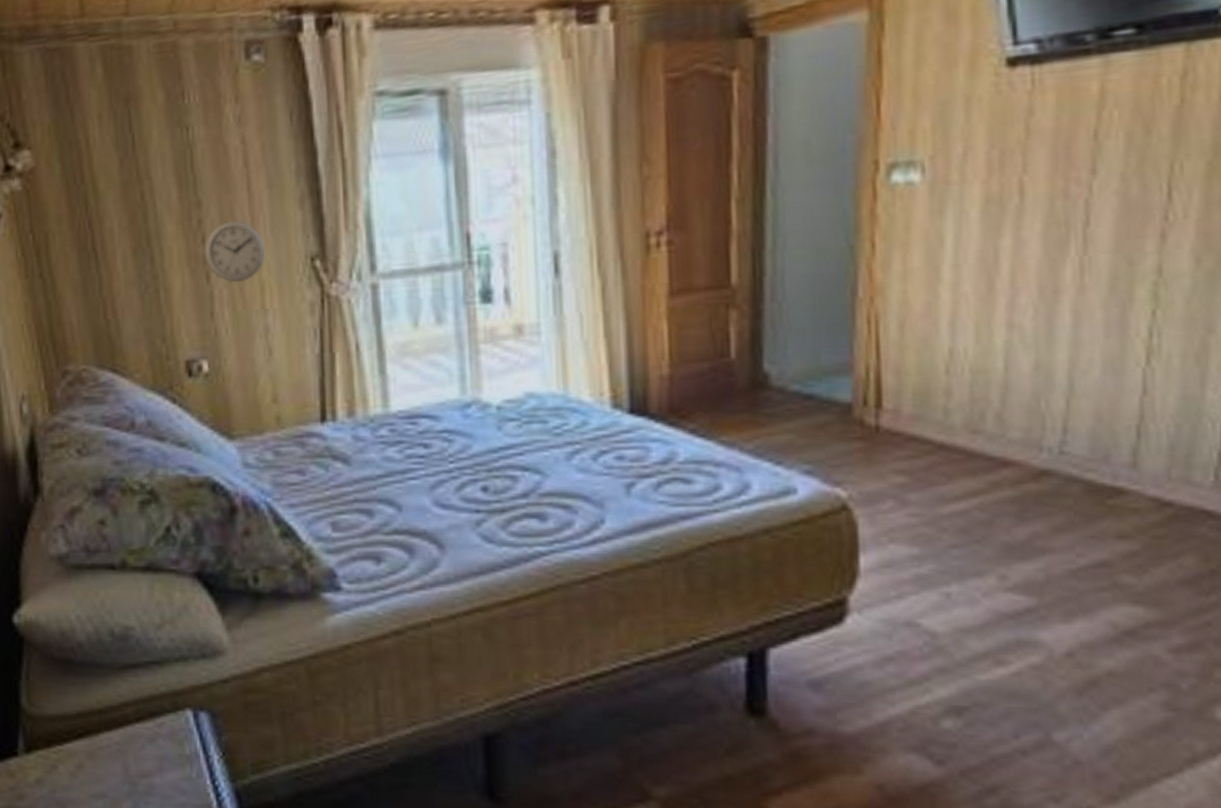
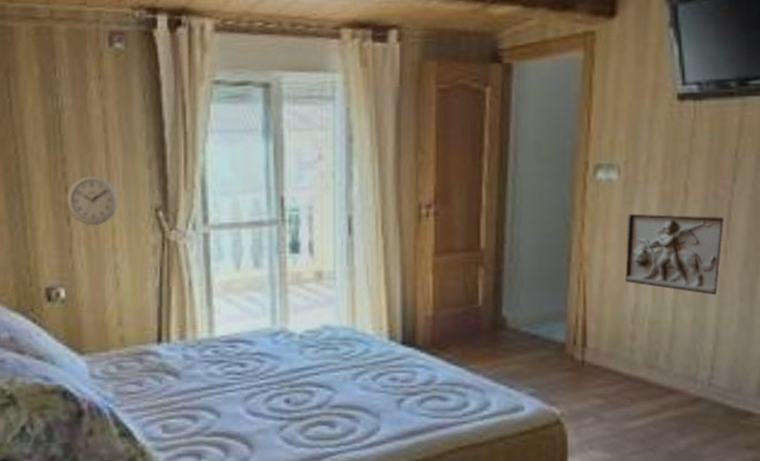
wall relief: none [934,222,1079,331] -> present [624,213,724,295]

